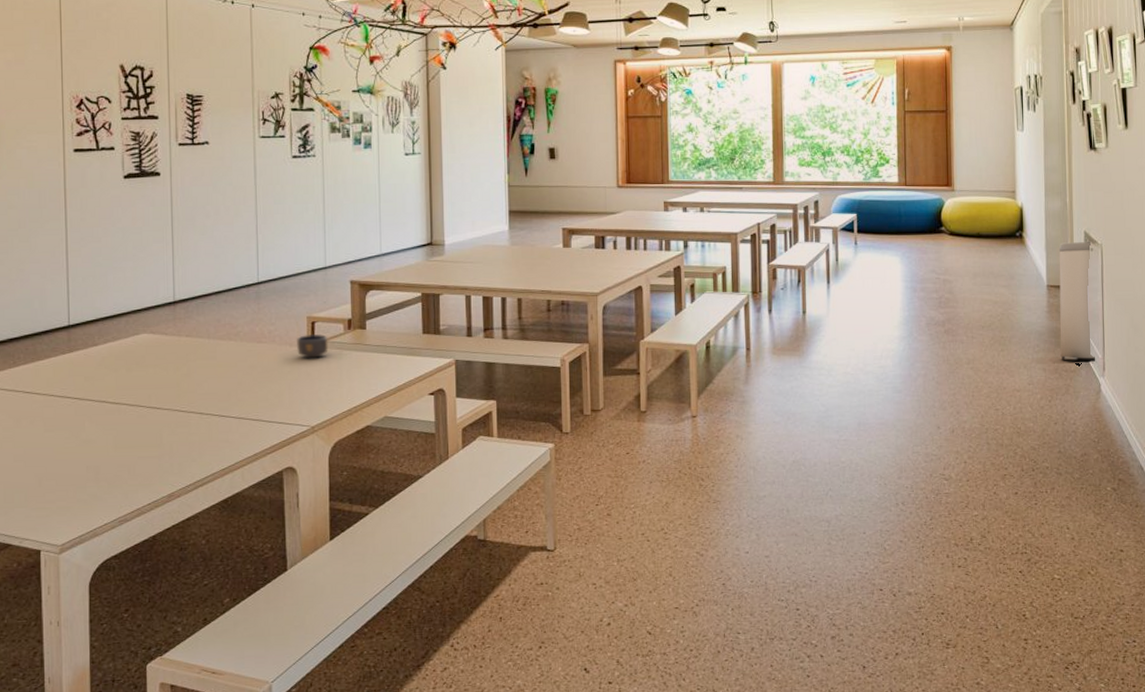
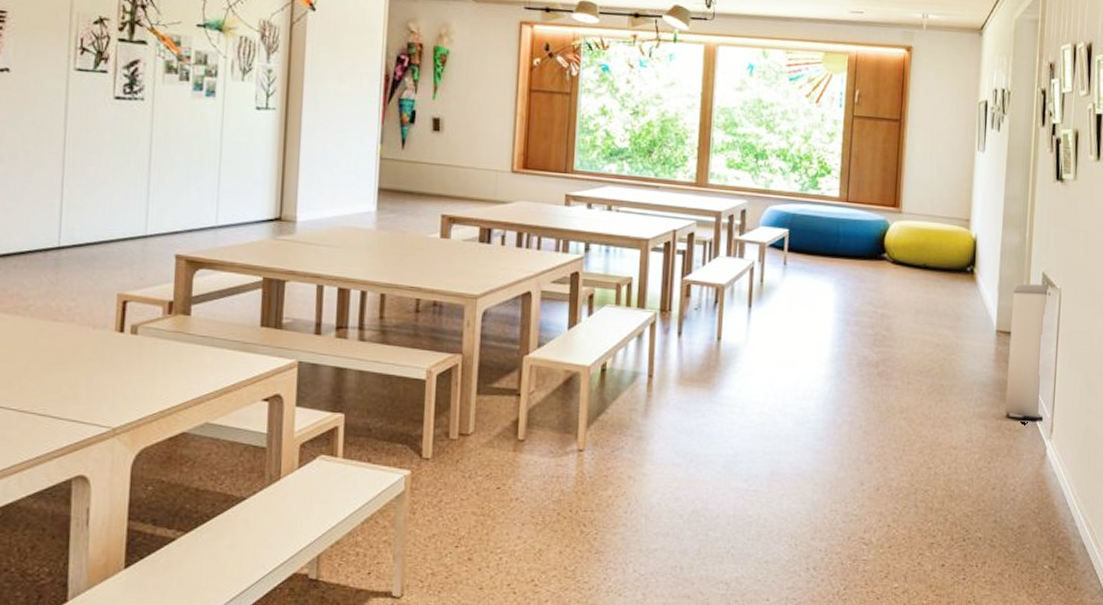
mug: present [296,334,328,359] -> none [101,316,142,346]

